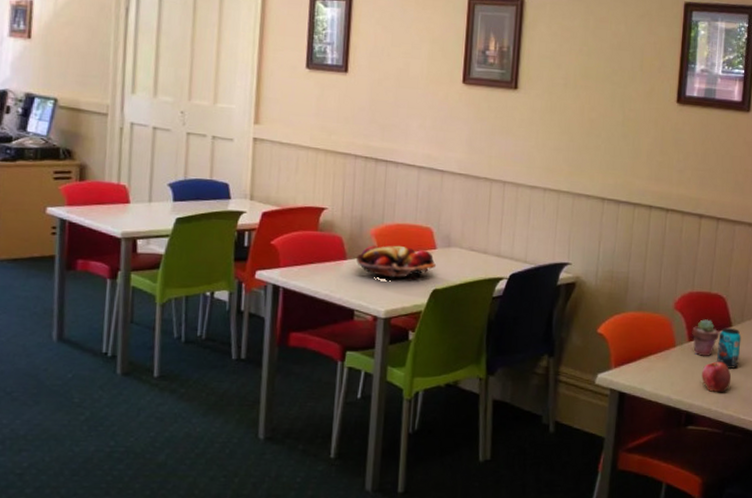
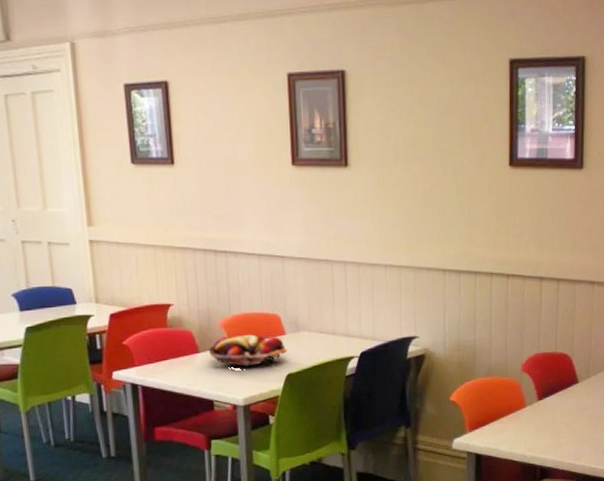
potted succulent: present [692,319,720,357] -> none [541,378,567,414]
apple: present [702,361,731,393] -> none [553,416,580,446]
beverage can: present [717,328,742,369] -> none [566,384,588,423]

